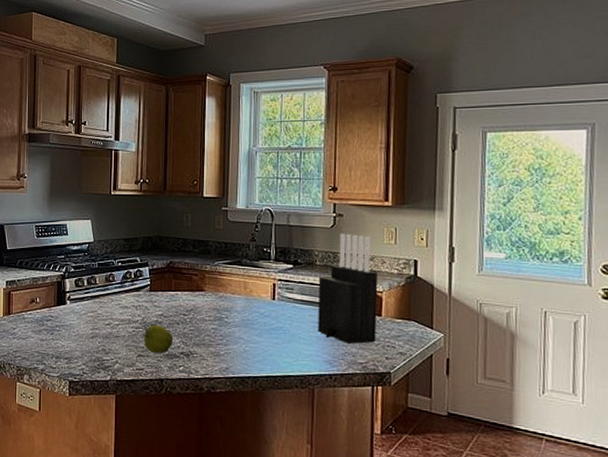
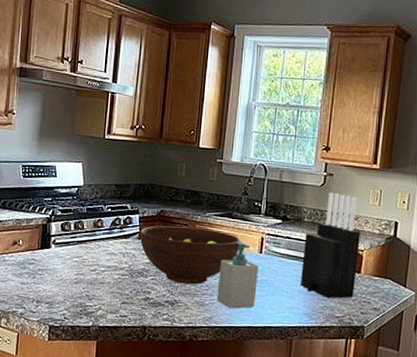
apple: present [142,325,173,353] -> none [128,272,159,301]
fruit bowl: none [150,276,253,335] -> present [139,225,241,285]
soap bottle: none [232,288,273,358] -> present [216,241,258,309]

